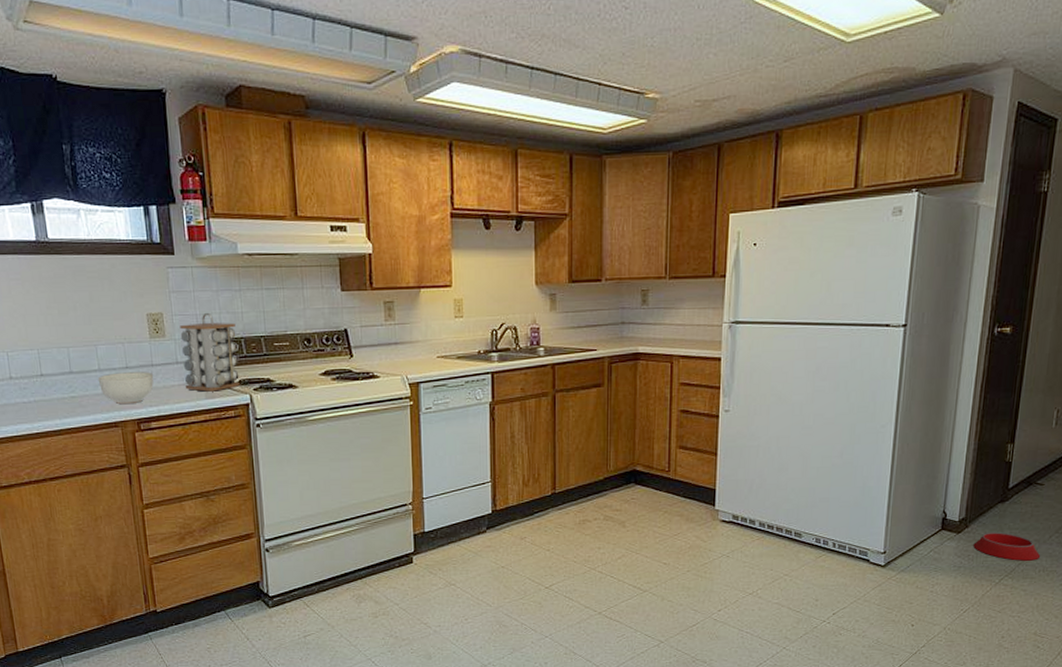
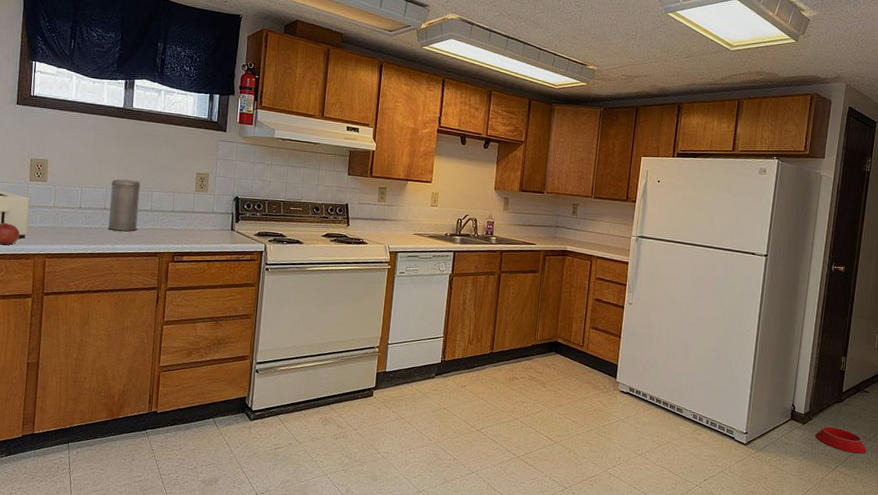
canister: none [42,334,87,401] -> present [107,179,141,232]
bowl: present [97,372,154,405] -> none [148,214,193,240]
spice rack: present [179,312,240,392] -> none [216,177,263,239]

